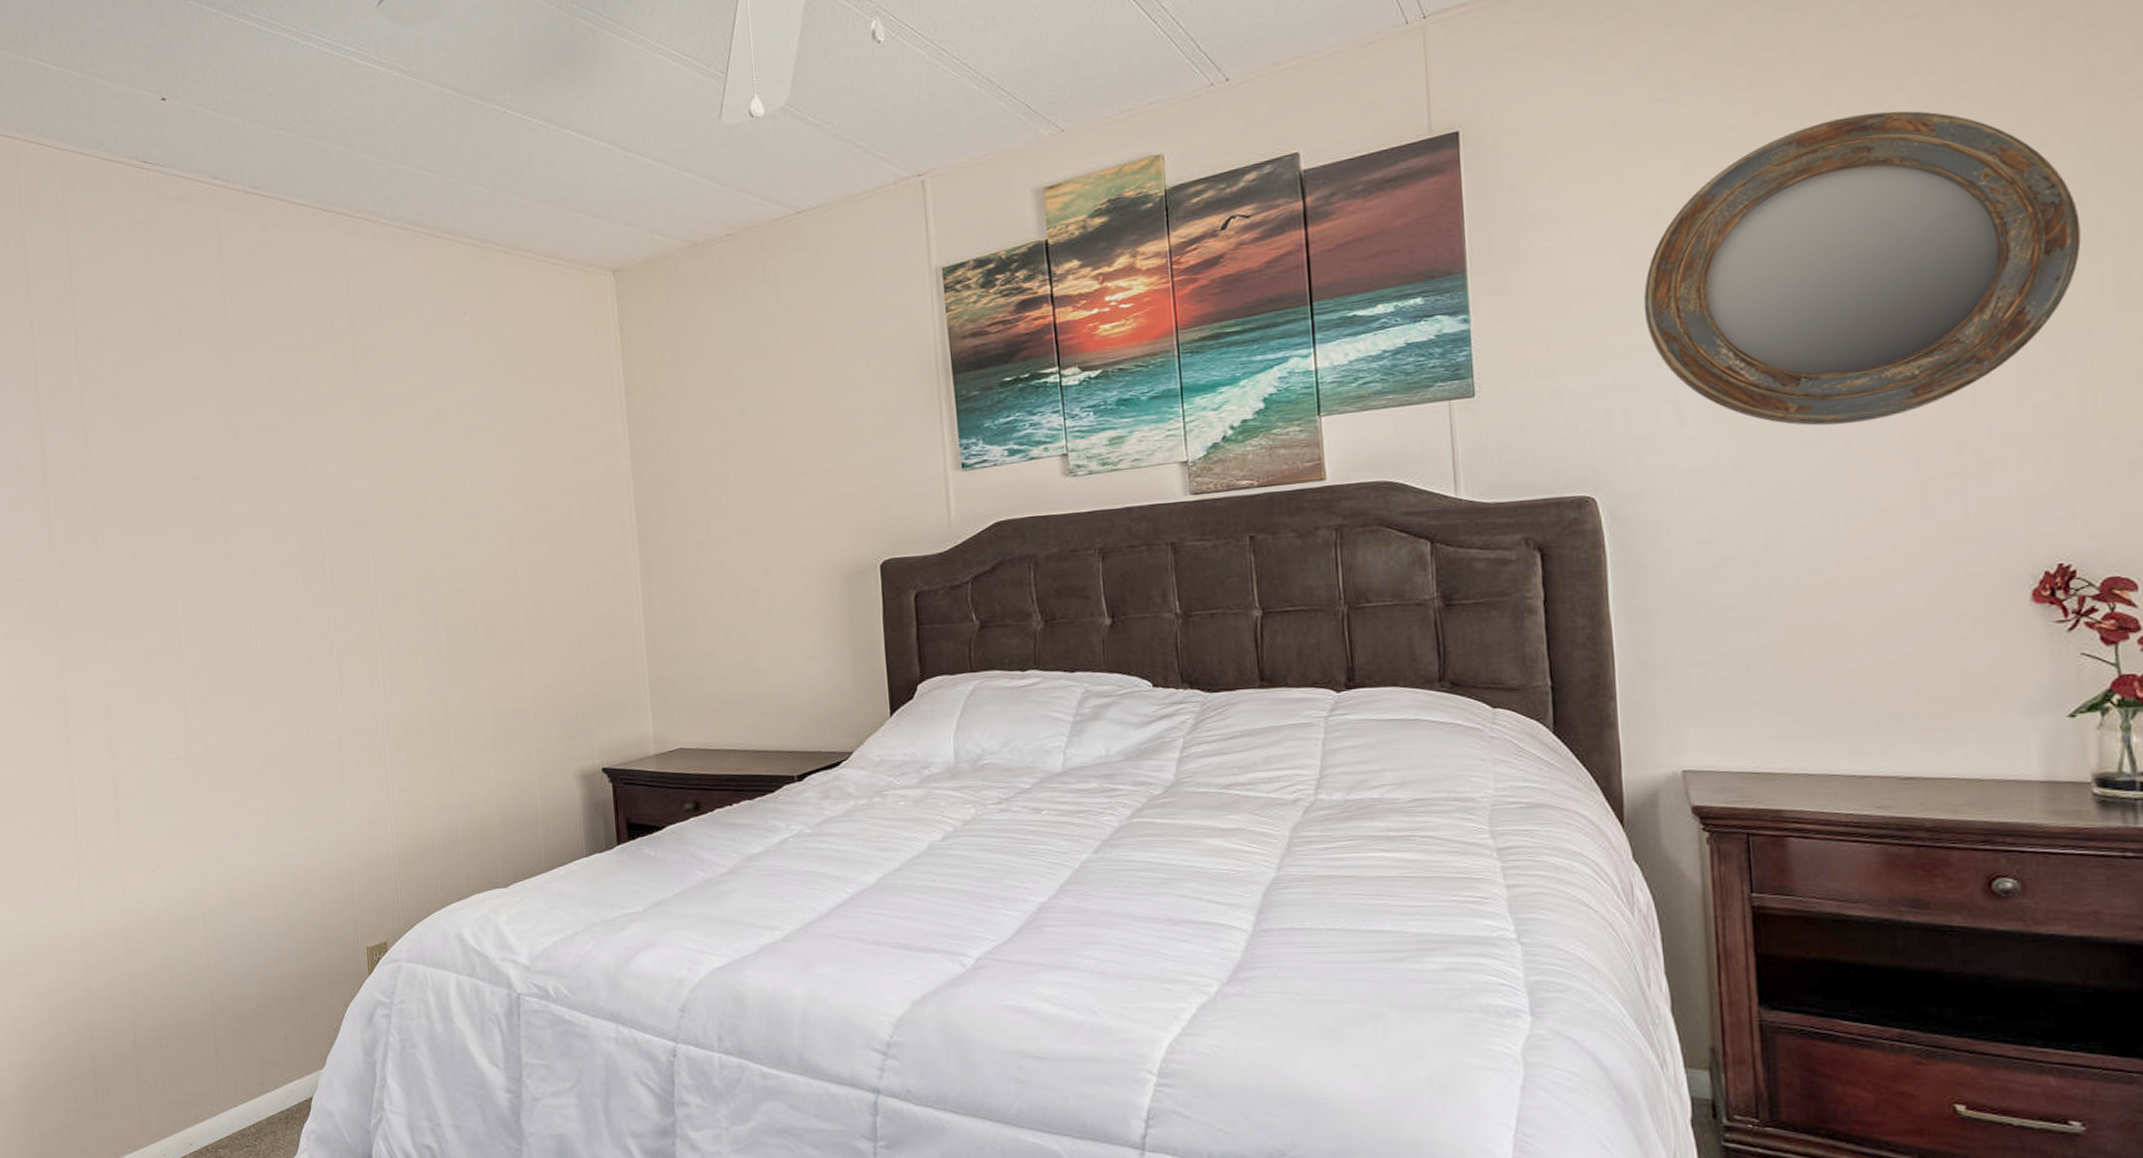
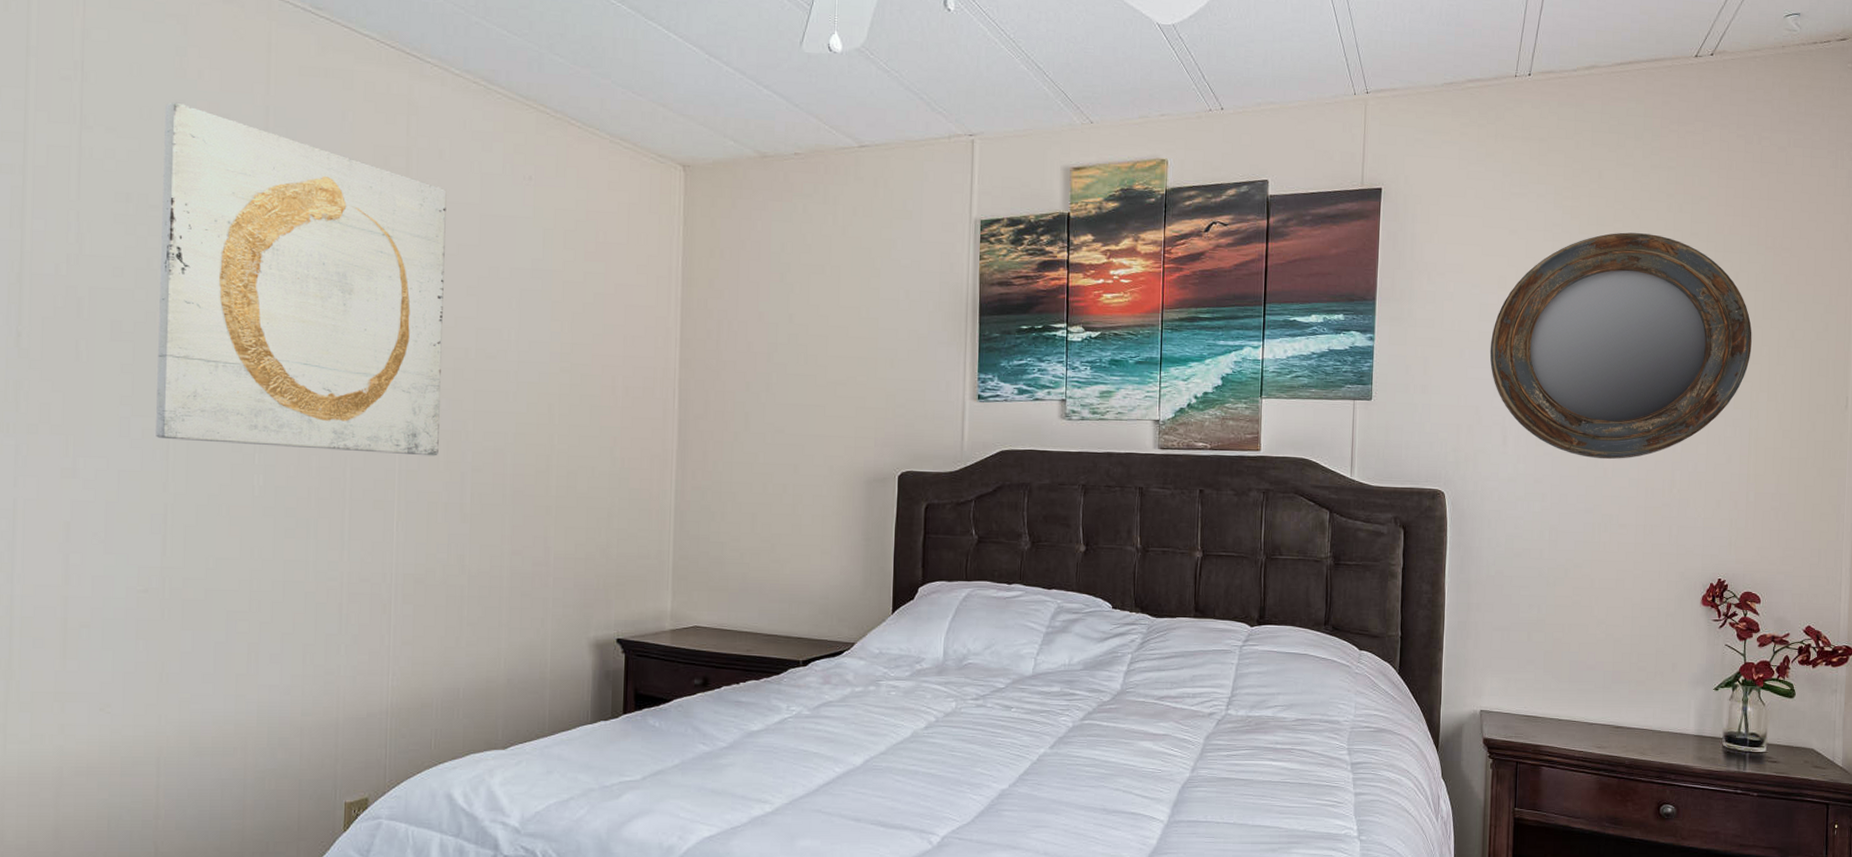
wall art: none [141,302,412,617] -> present [156,102,447,456]

